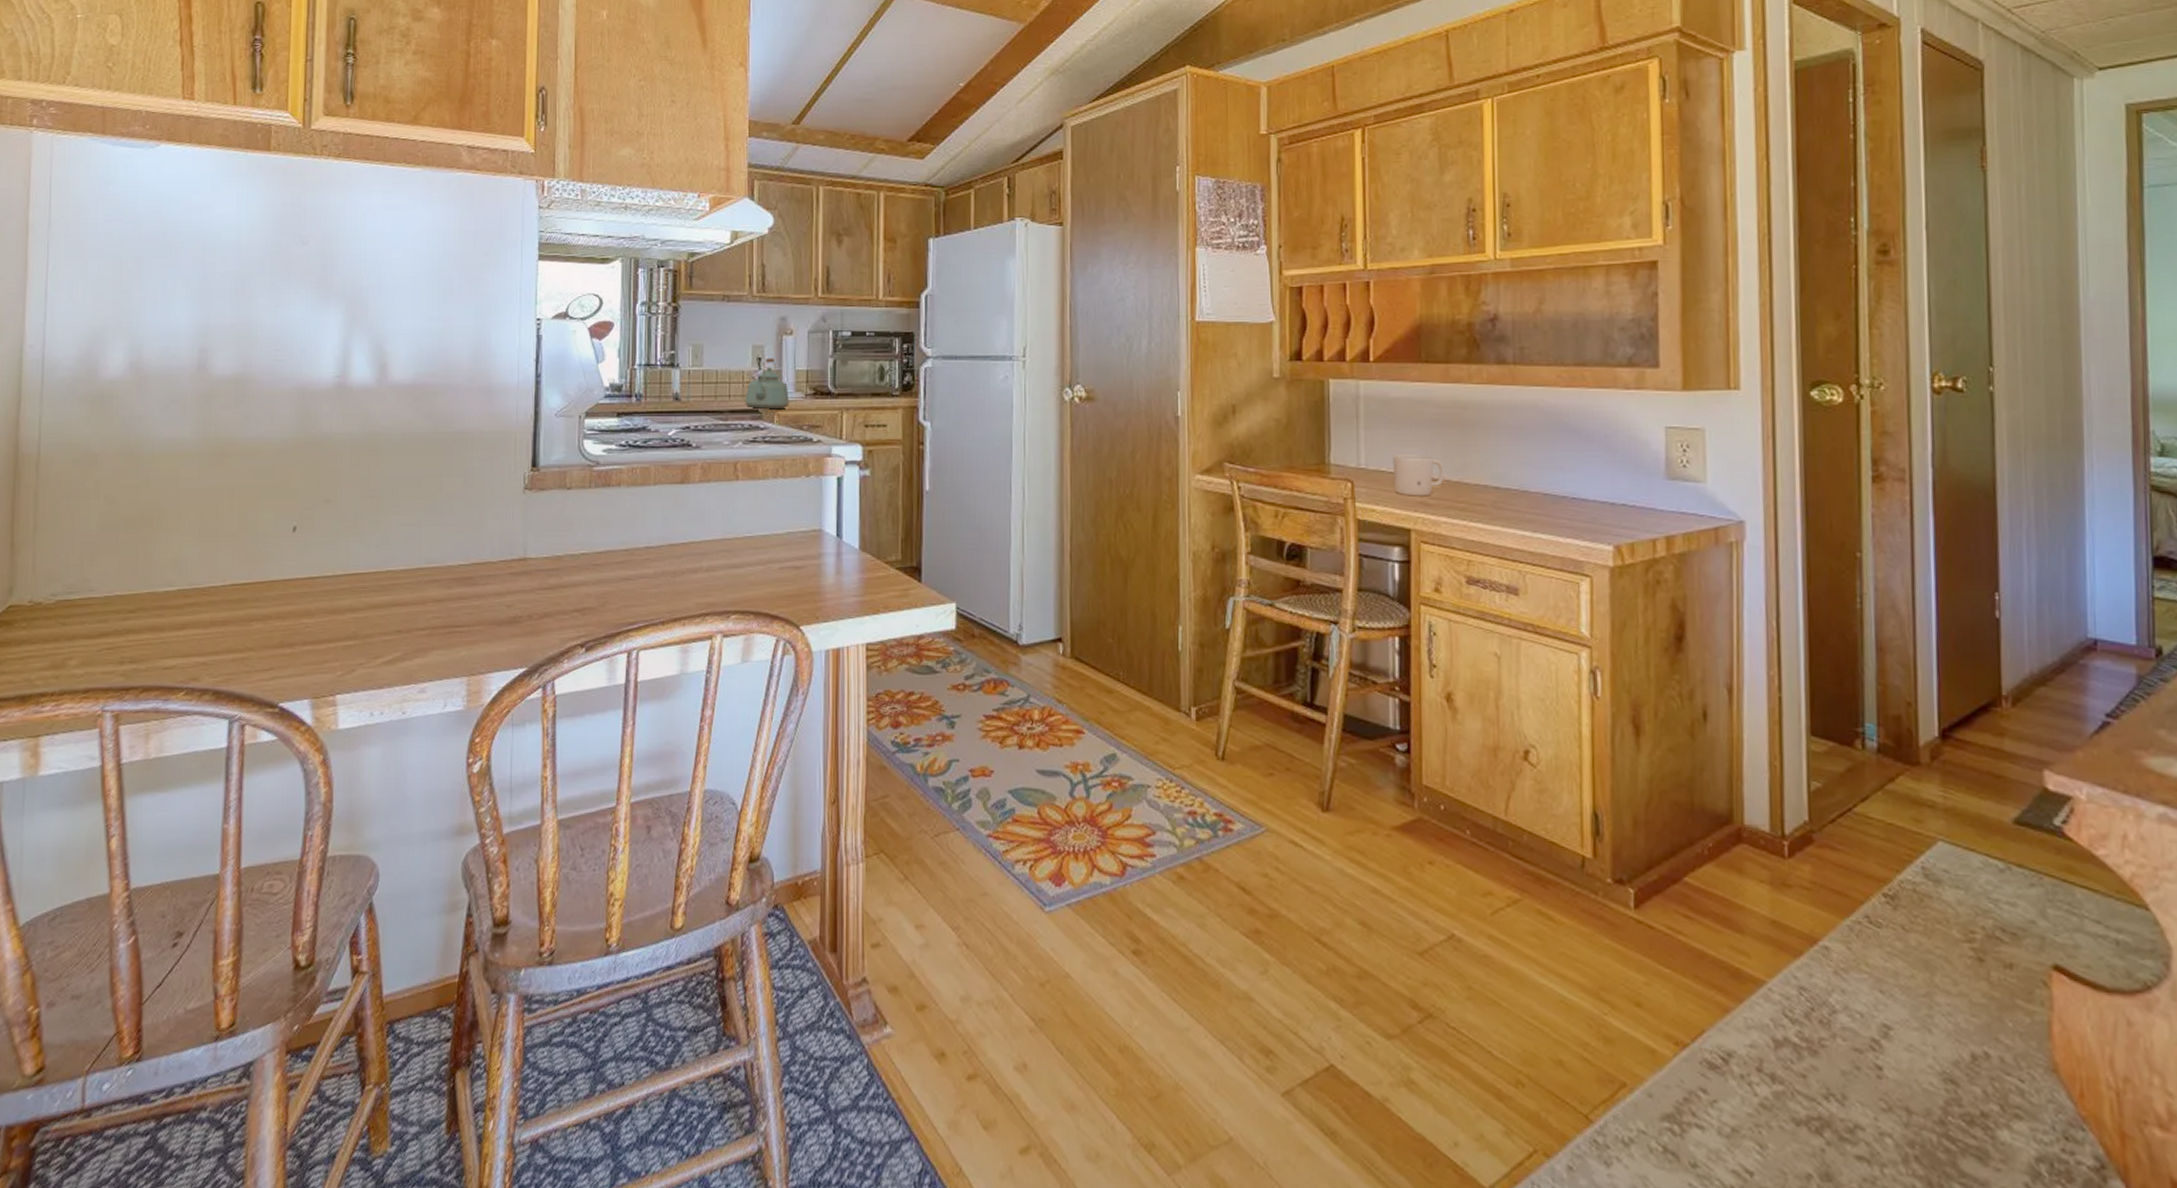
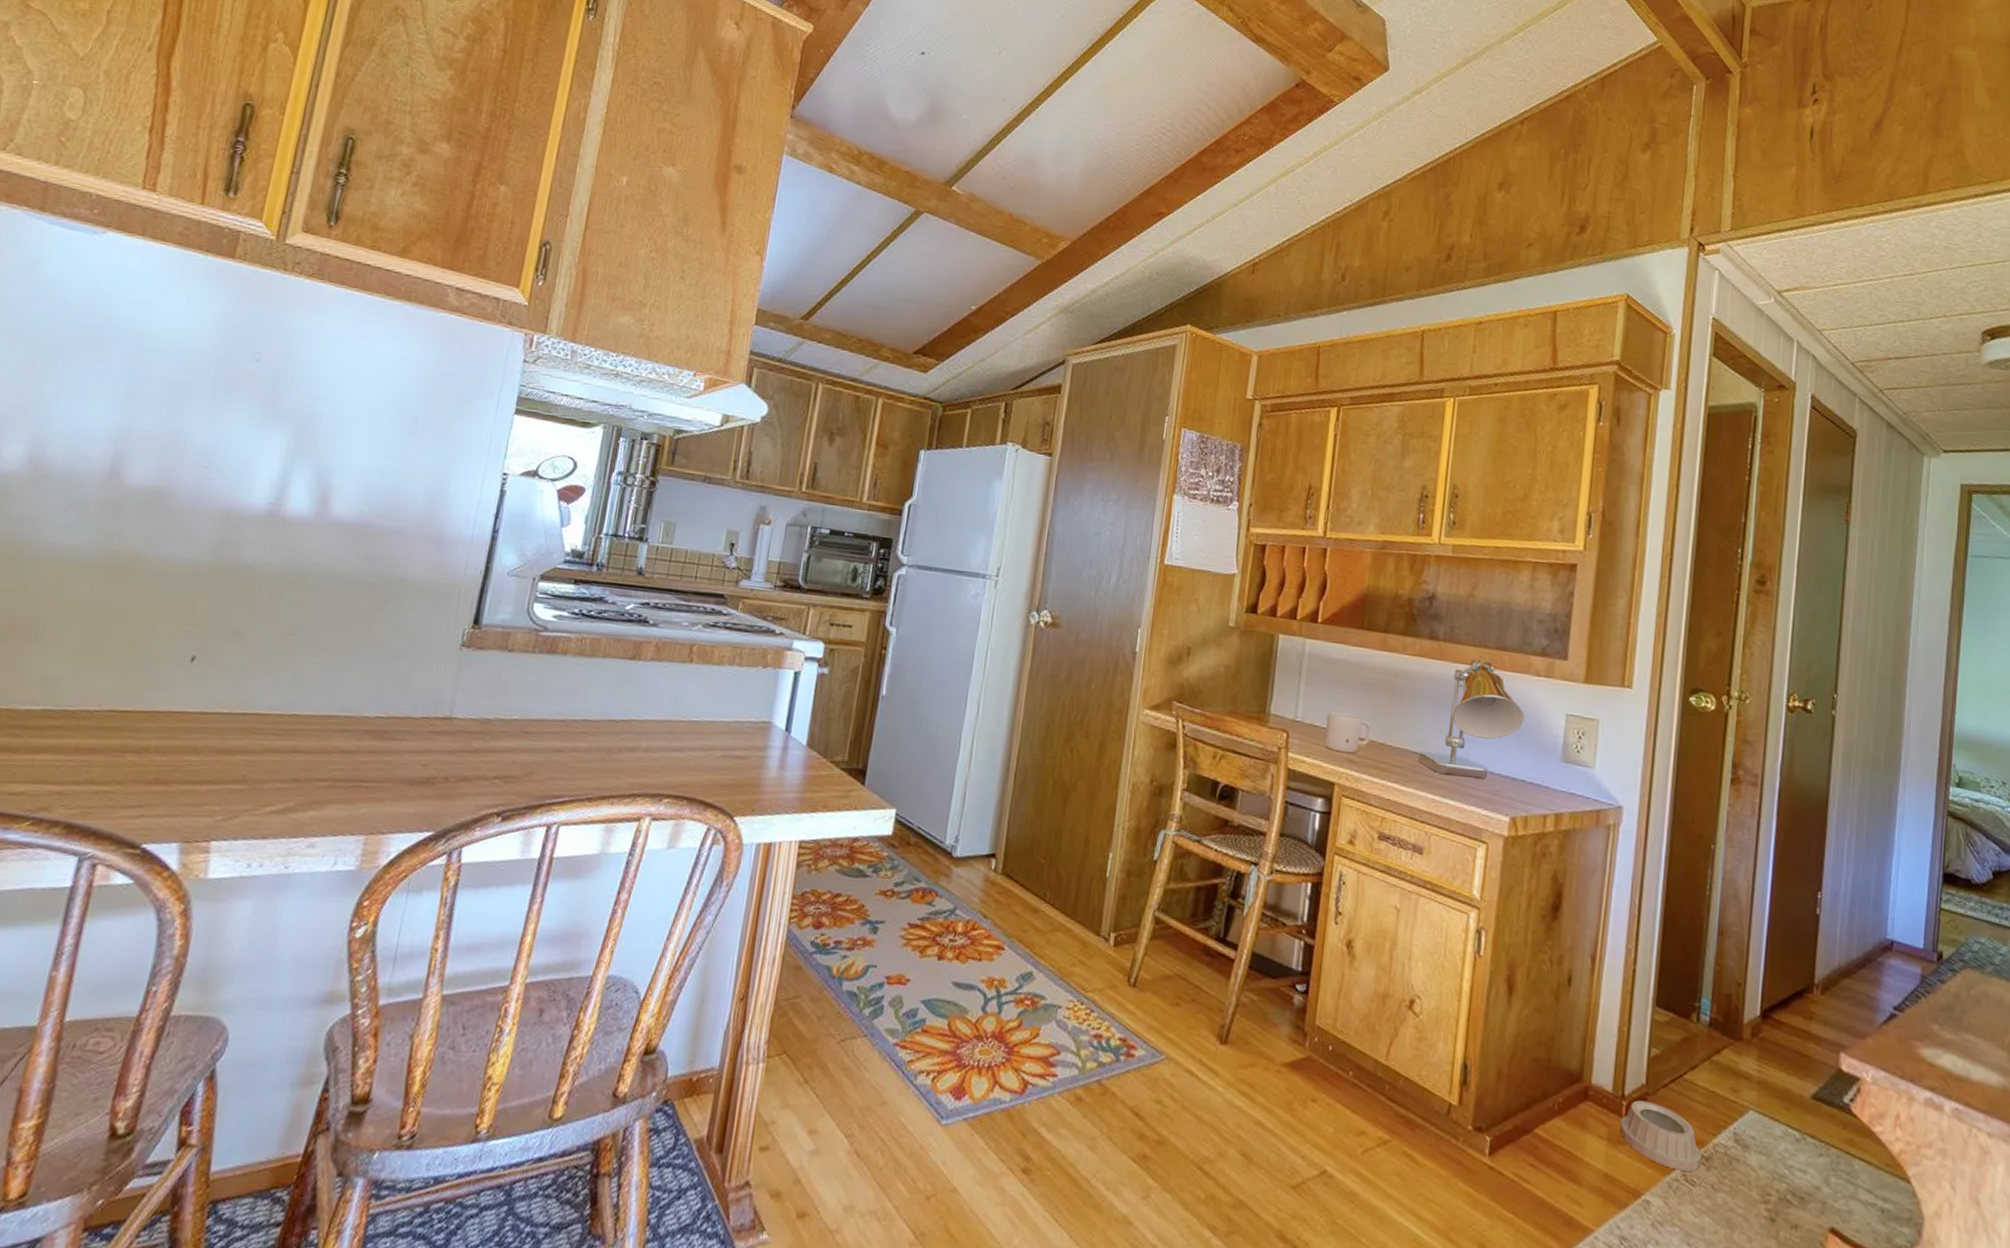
kettle: present [745,357,789,410] -> none [711,544,758,598]
desk lamp: none [1500,379,1616,508] -> present [1418,659,1524,779]
pet bowl: none [1783,839,1887,912] -> present [1619,1100,1703,1172]

